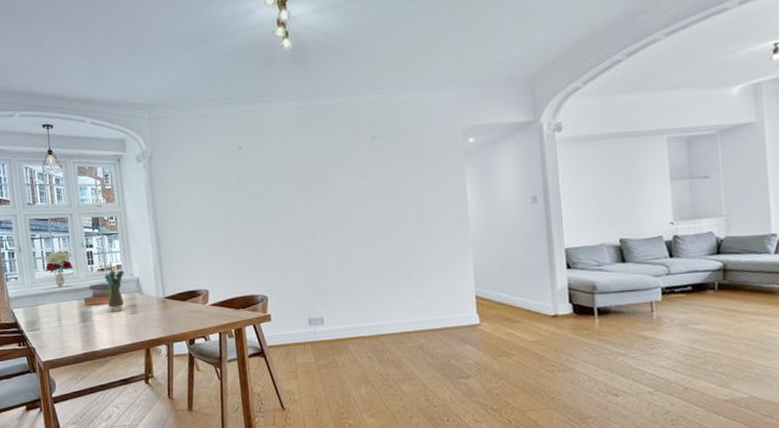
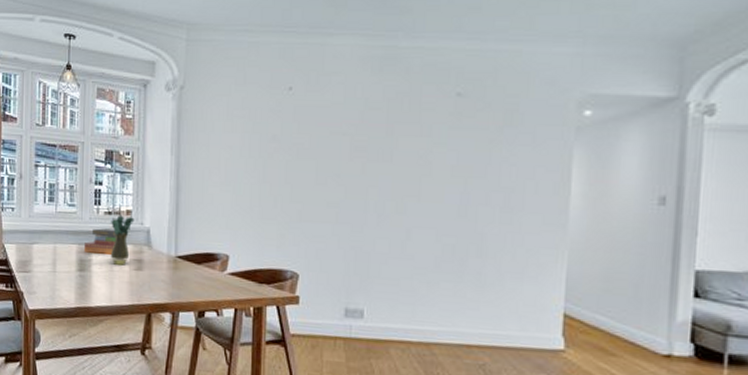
flower bouquet: present [45,250,74,288] -> none [45,183,78,227]

